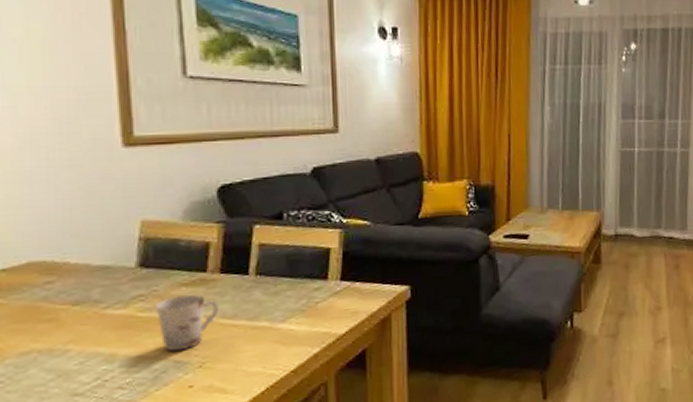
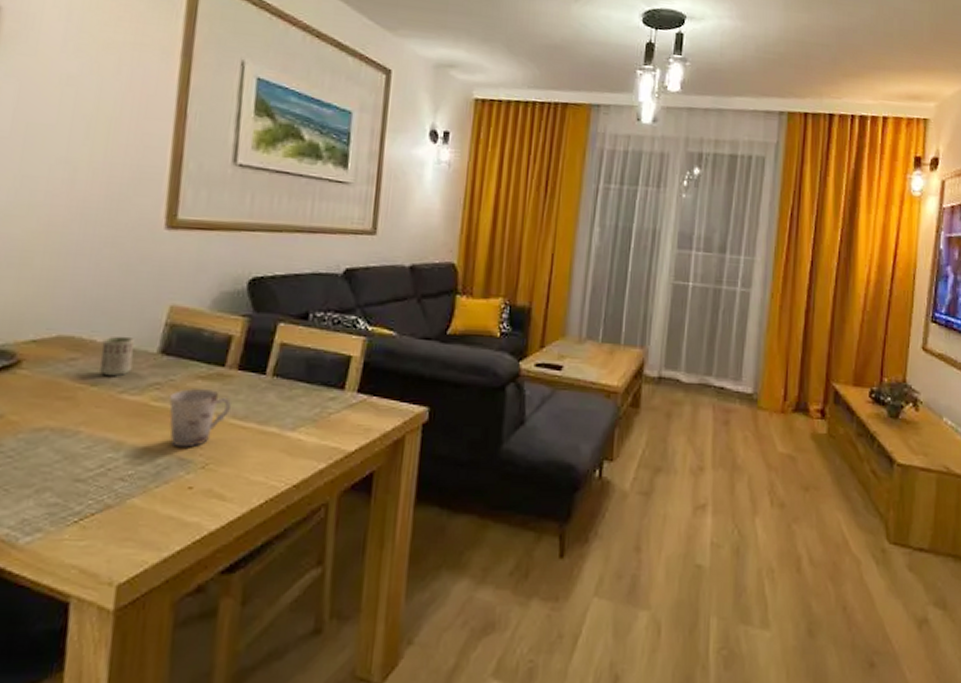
cup: none [76,254,112,294] -> present [100,336,134,376]

